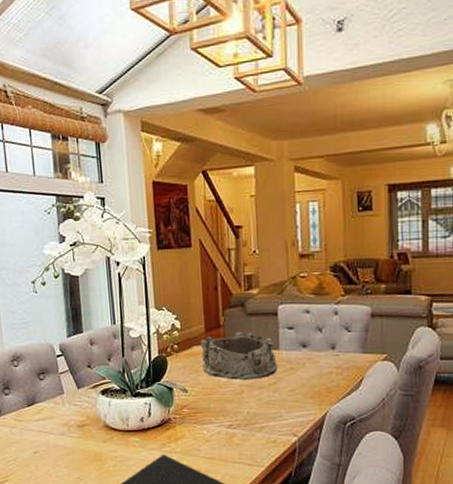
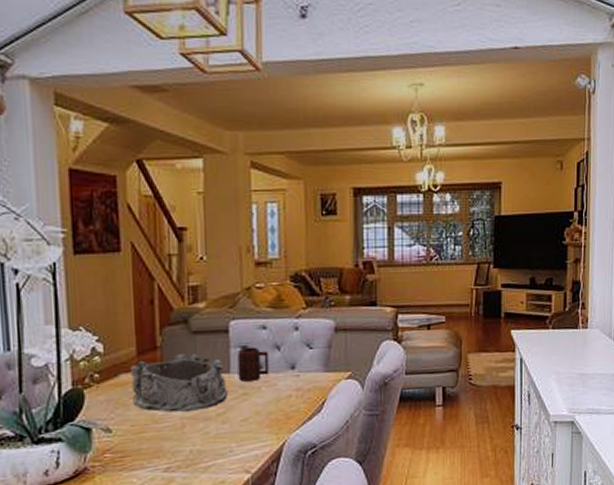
mug: none [285,328,312,358] -> present [237,347,269,382]

